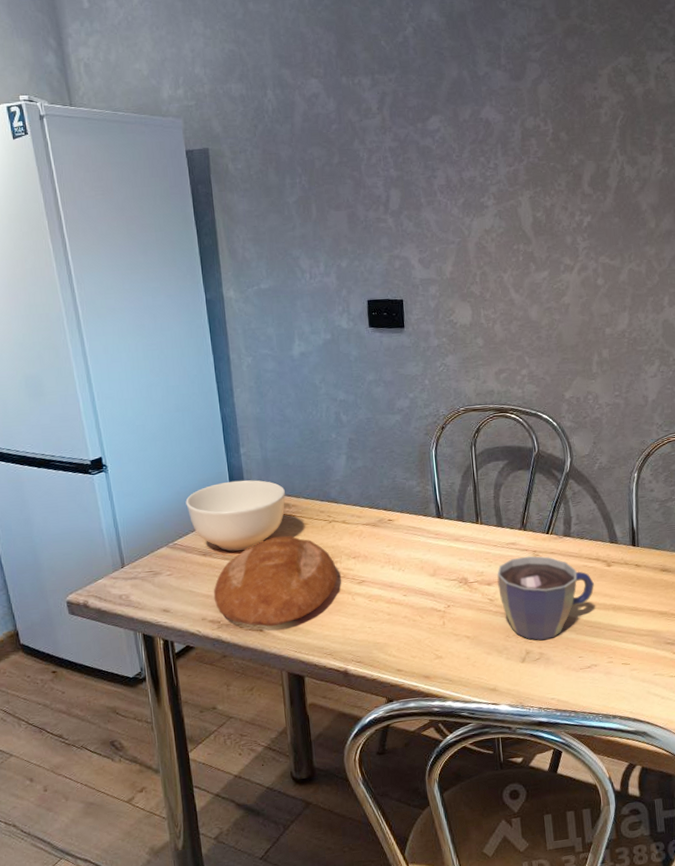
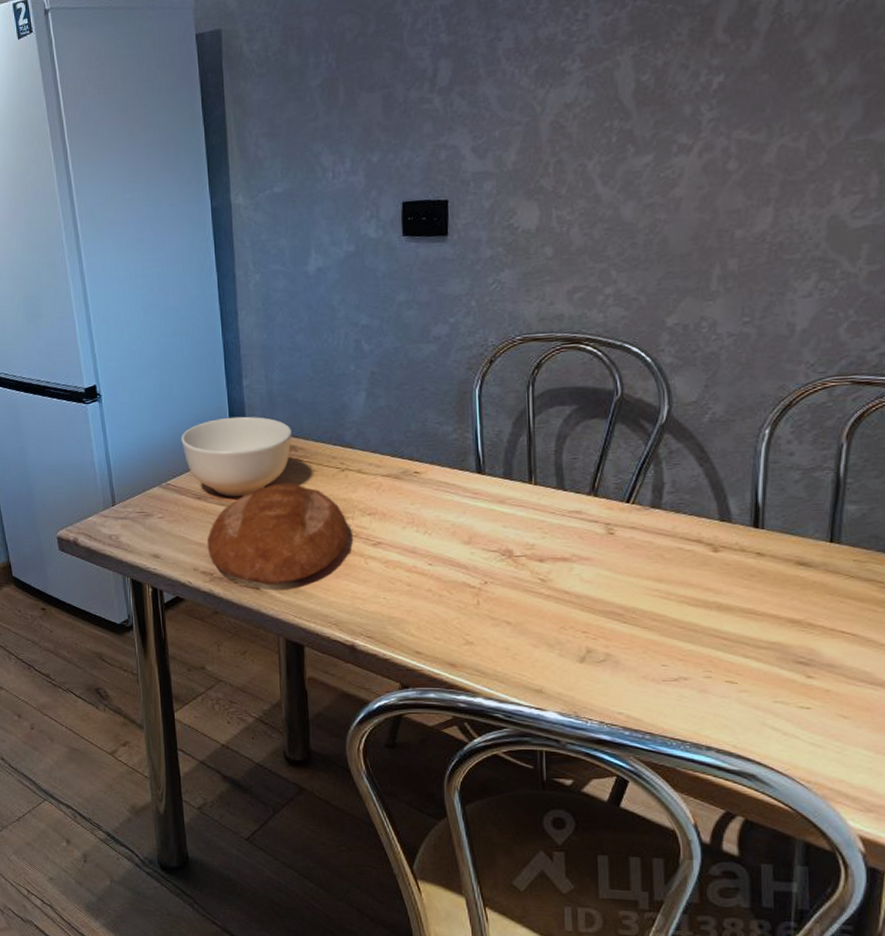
cup: present [497,555,594,641] -> none [553,529,691,638]

